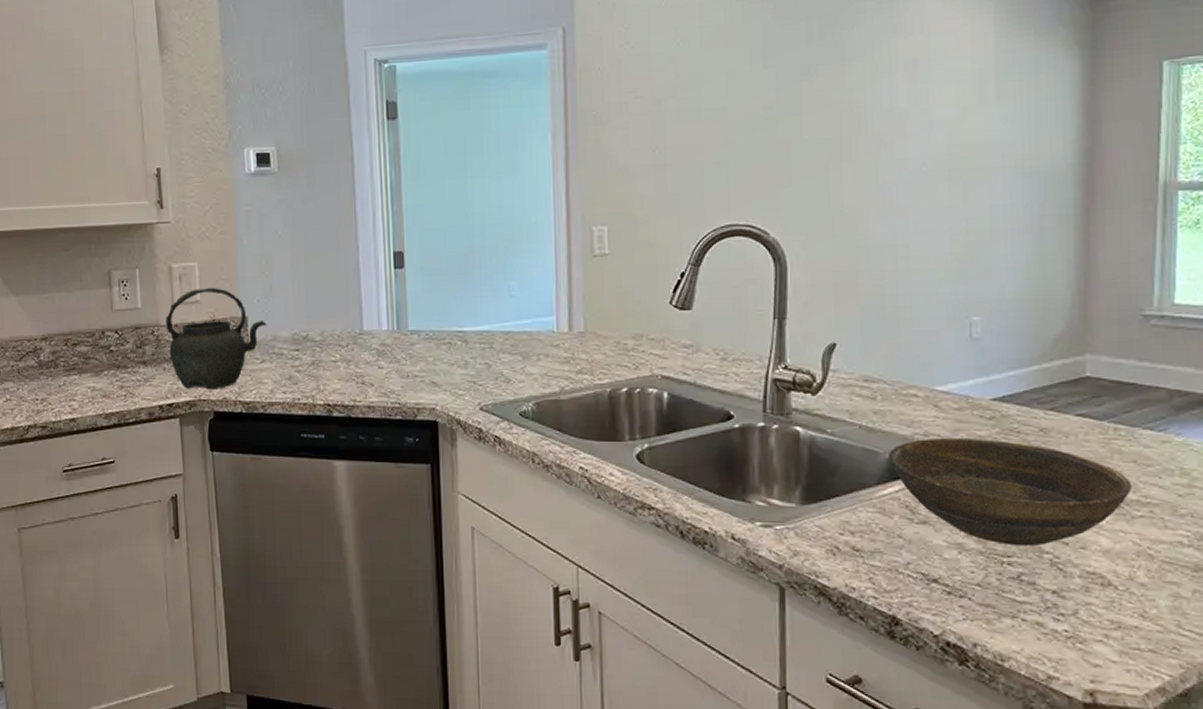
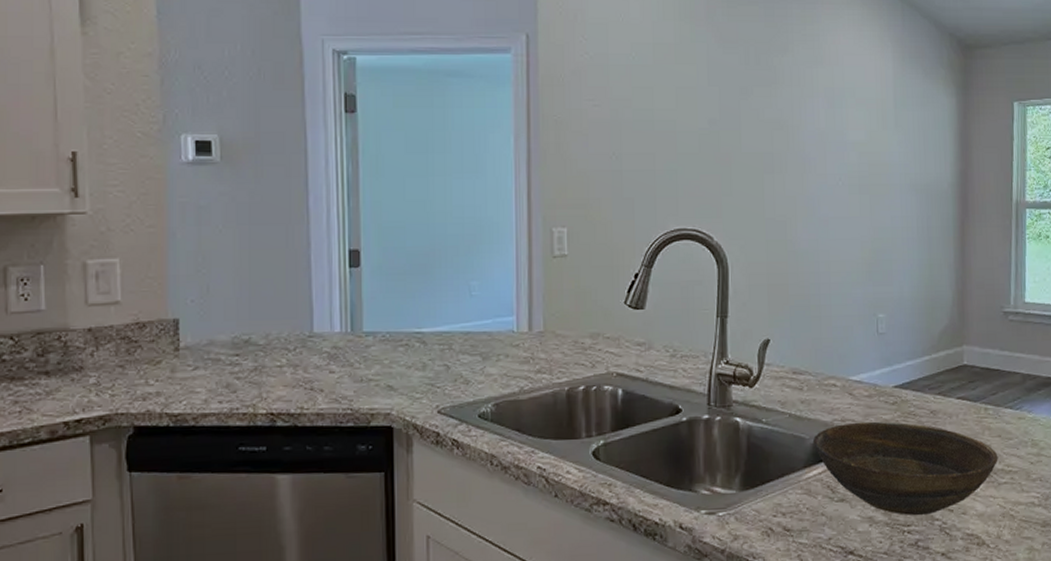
kettle: present [166,287,267,390] -> none [77,286,202,402]

